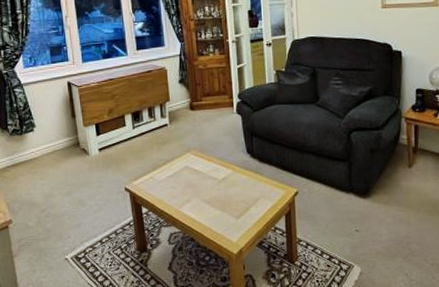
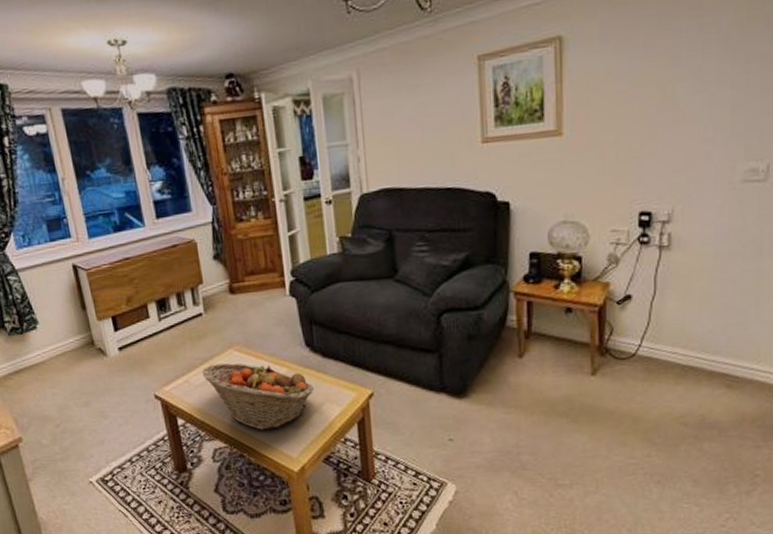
fruit basket: none [165,164,252,219] -> present [202,363,314,430]

